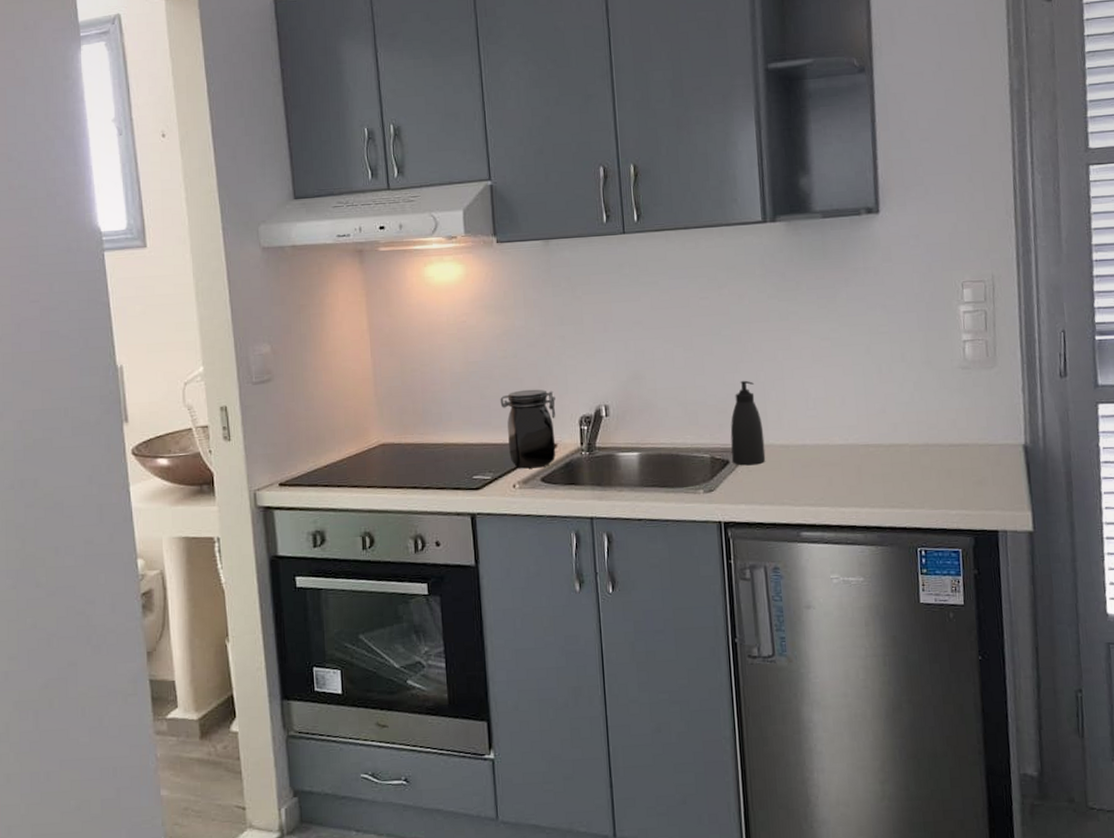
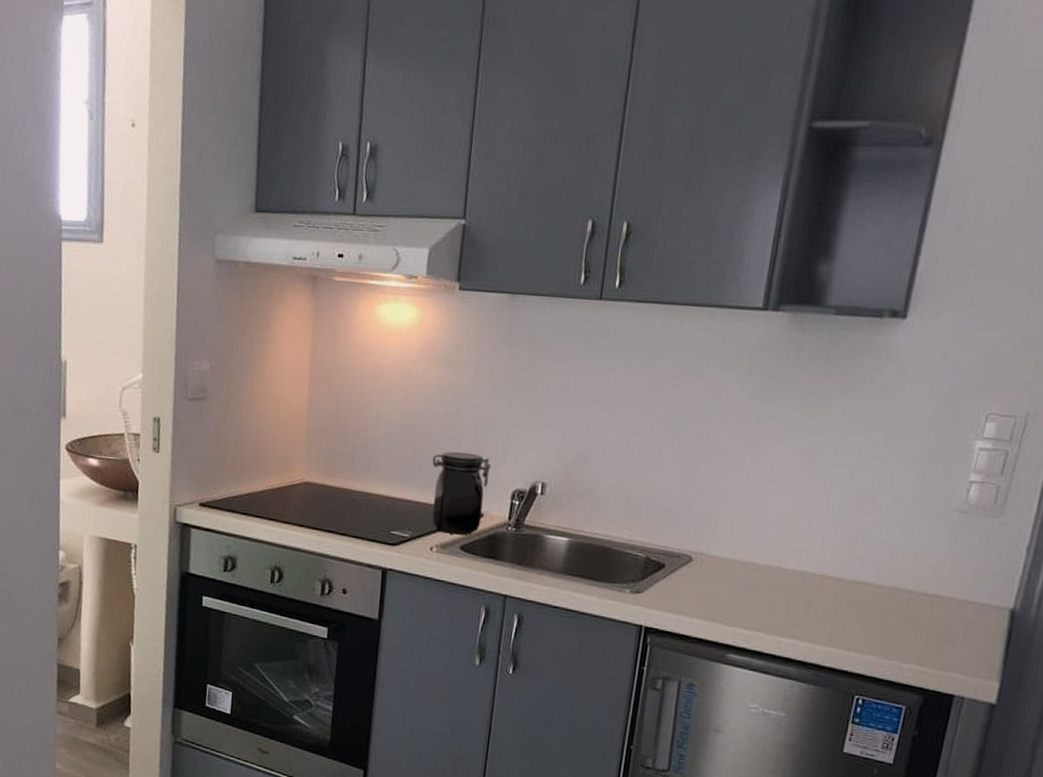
soap dispenser: present [730,380,766,466] -> none [668,482,711,574]

